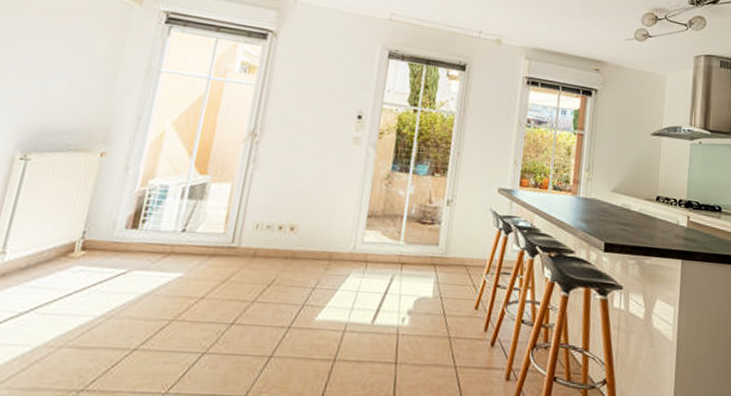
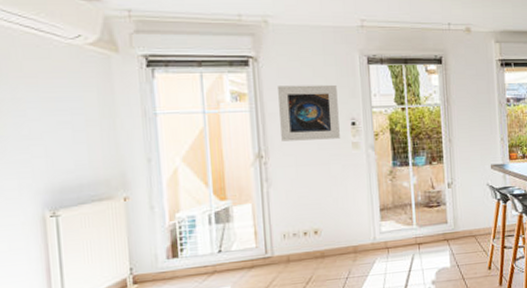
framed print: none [280,64,352,130] -> present [278,84,341,142]

